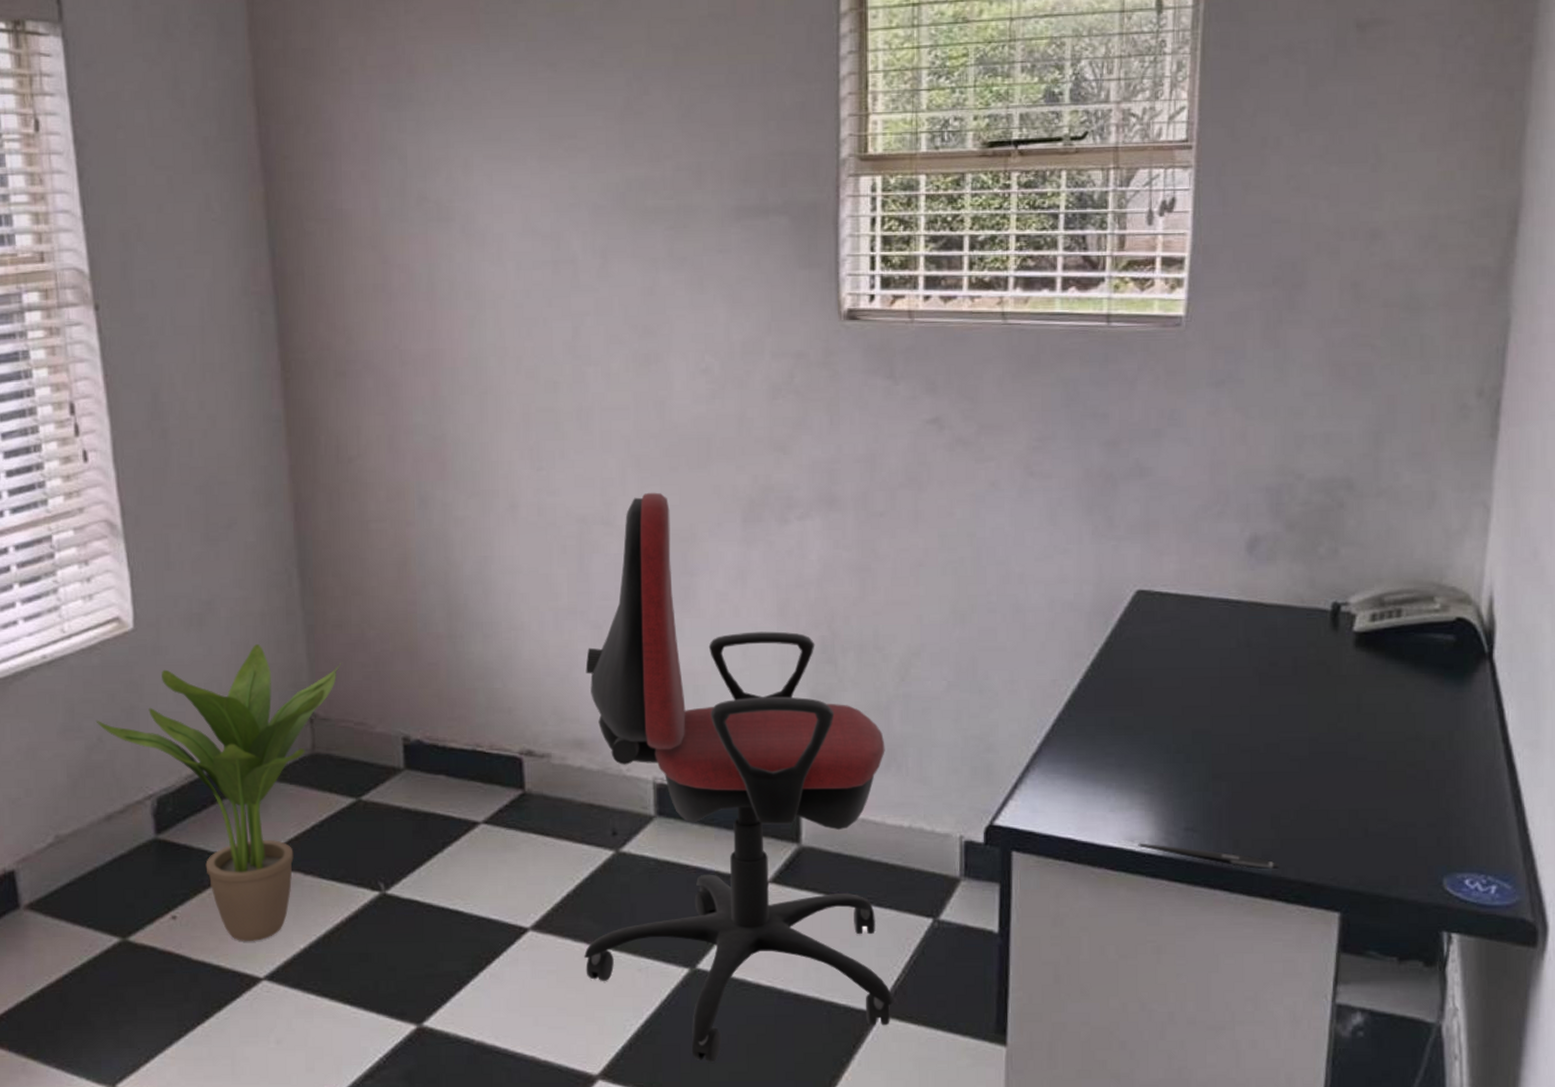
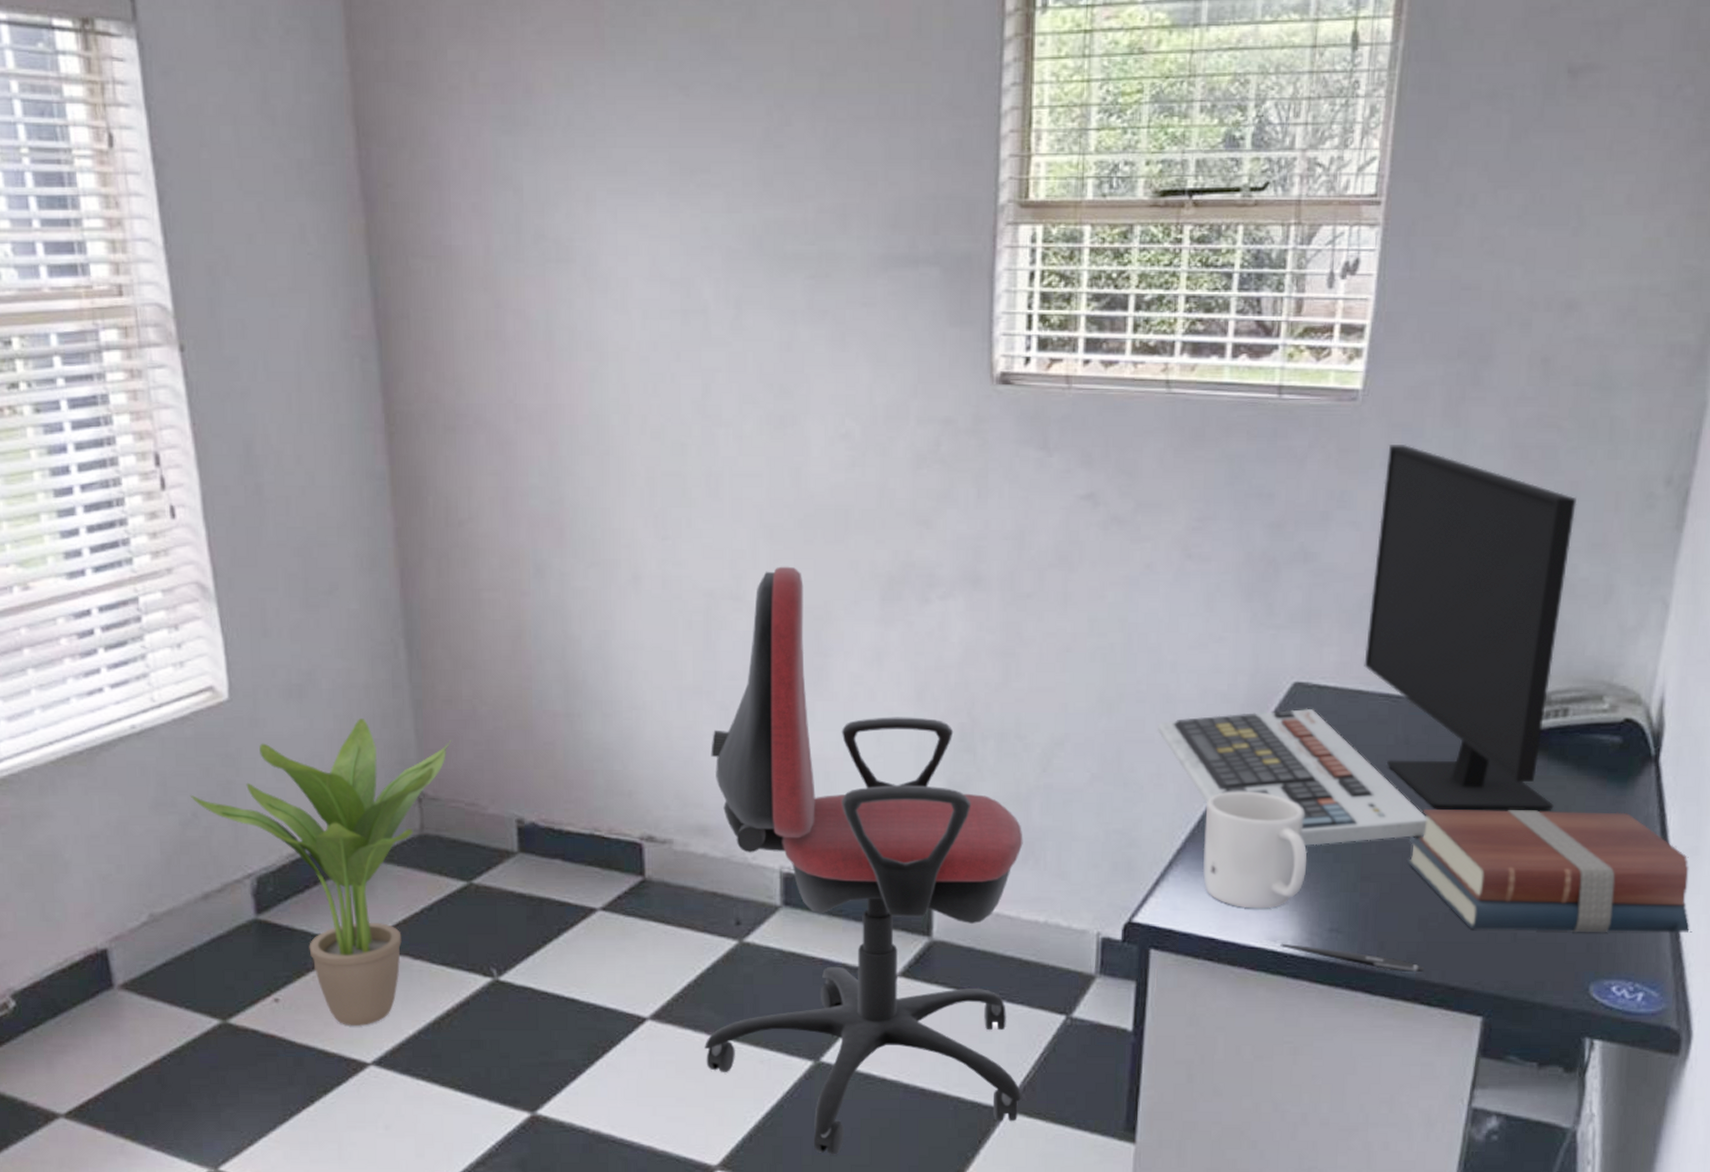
computer keyboard: none [1008,614,1273,747] -> present [1156,708,1427,846]
mug: none [1058,695,1160,810] -> present [1202,791,1307,909]
monitor: none [1202,365,1395,709] -> present [1364,445,1577,810]
books: none [1255,708,1539,827] -> present [1406,809,1692,933]

